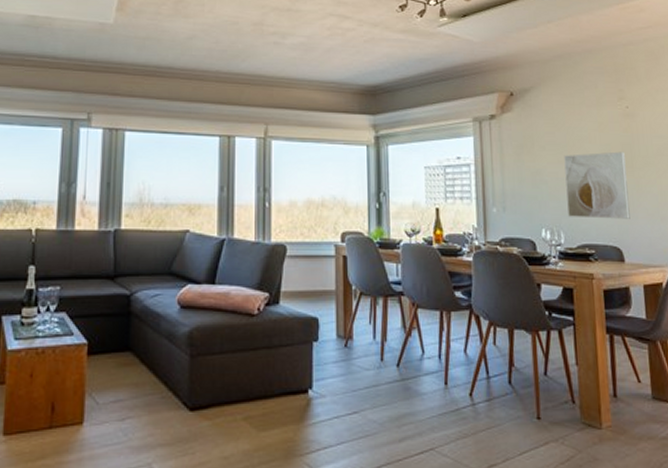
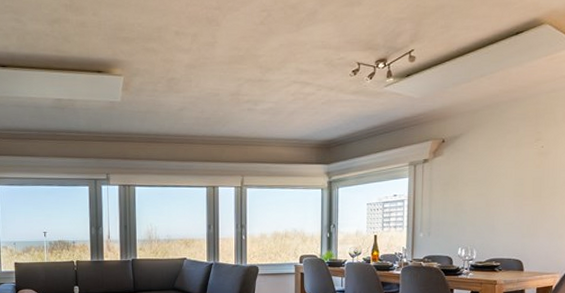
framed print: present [564,151,630,219] -> none [481,184,535,239]

